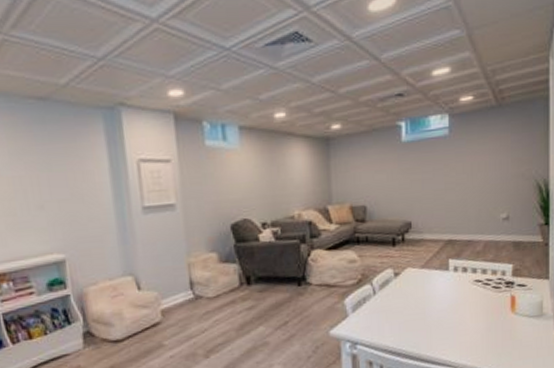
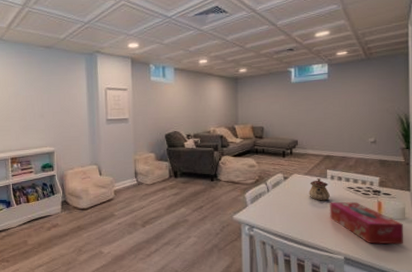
teapot: none [426,271,453,301] -> present [309,178,330,201]
tissue box: none [453,298,540,351] -> present [330,202,403,245]

